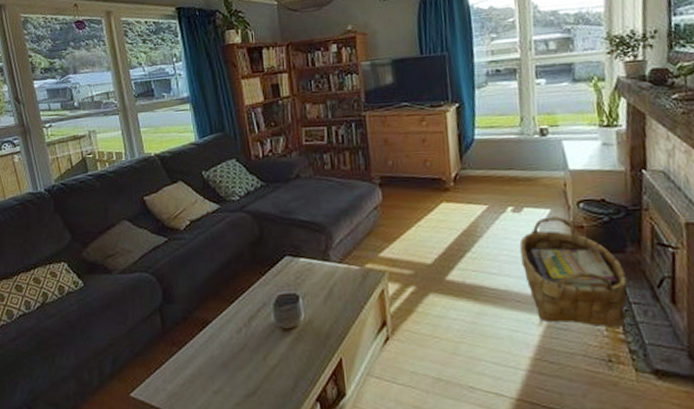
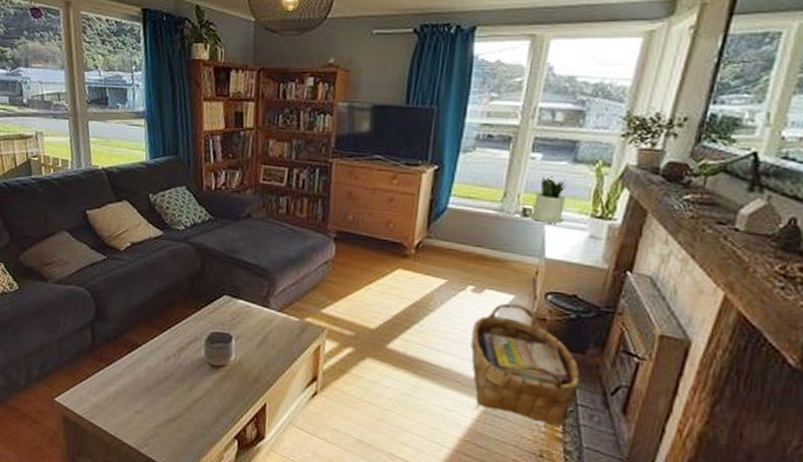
planter: none [547,97,578,139] -> present [529,176,567,225]

